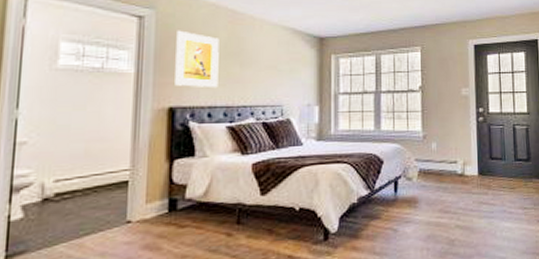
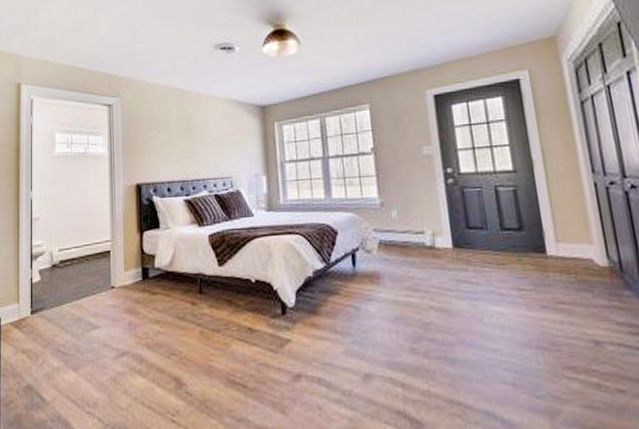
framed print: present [175,30,219,88] -> none [138,113,174,165]

